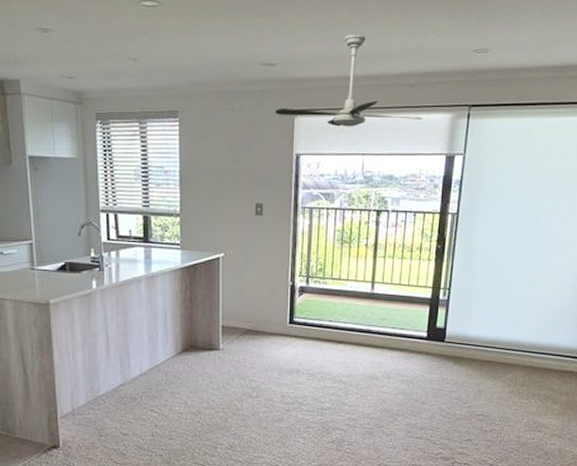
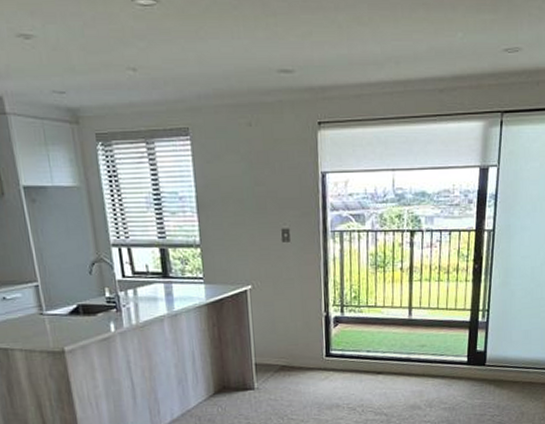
ceiling fan: present [275,34,423,127] -> none [295,34,454,140]

